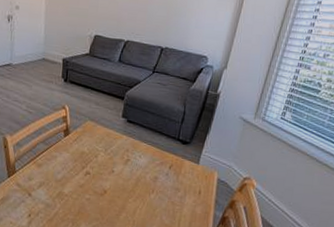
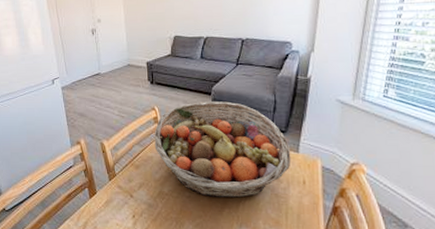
fruit basket: none [60,105,192,203] -> present [154,101,291,198]

